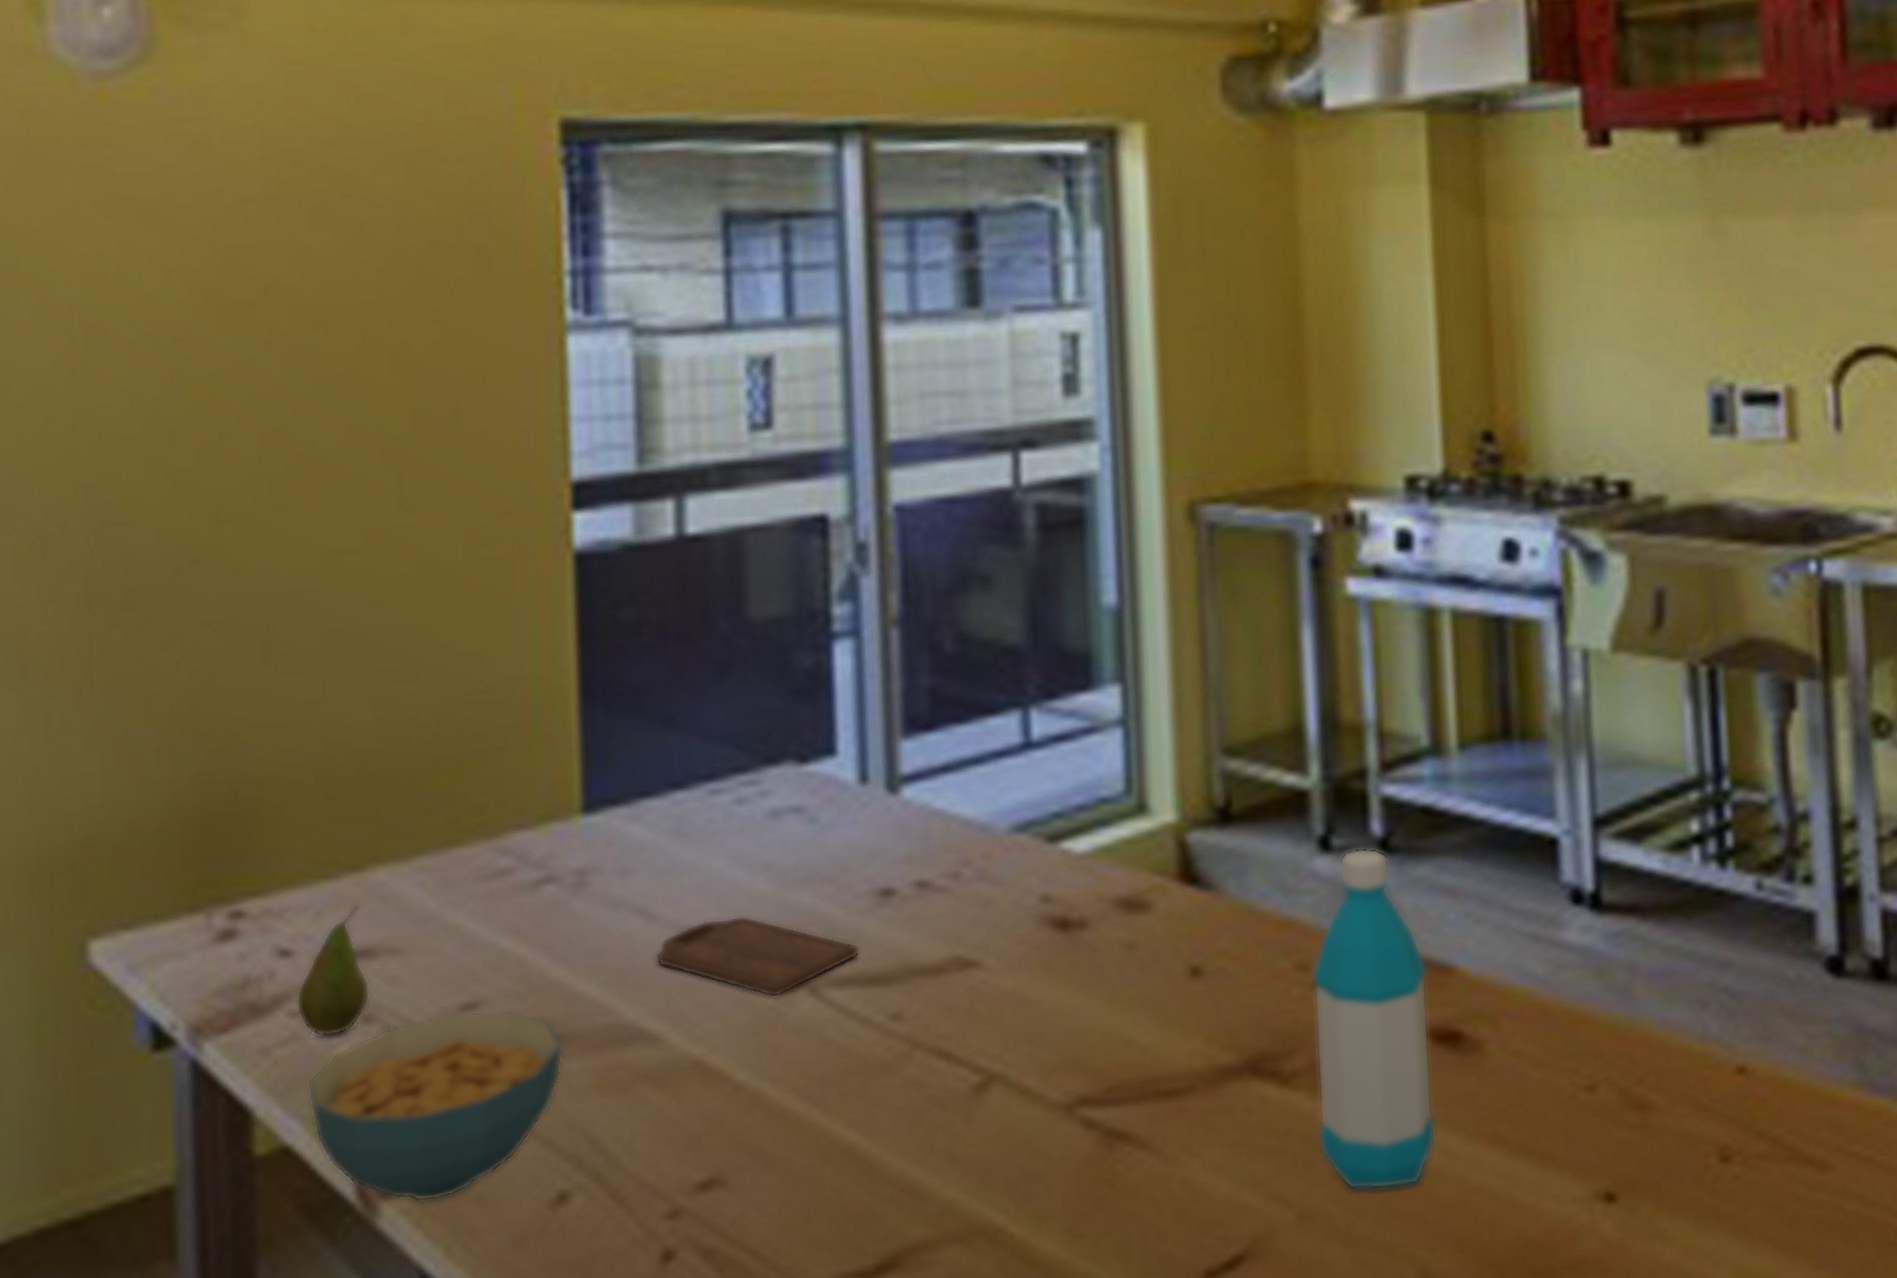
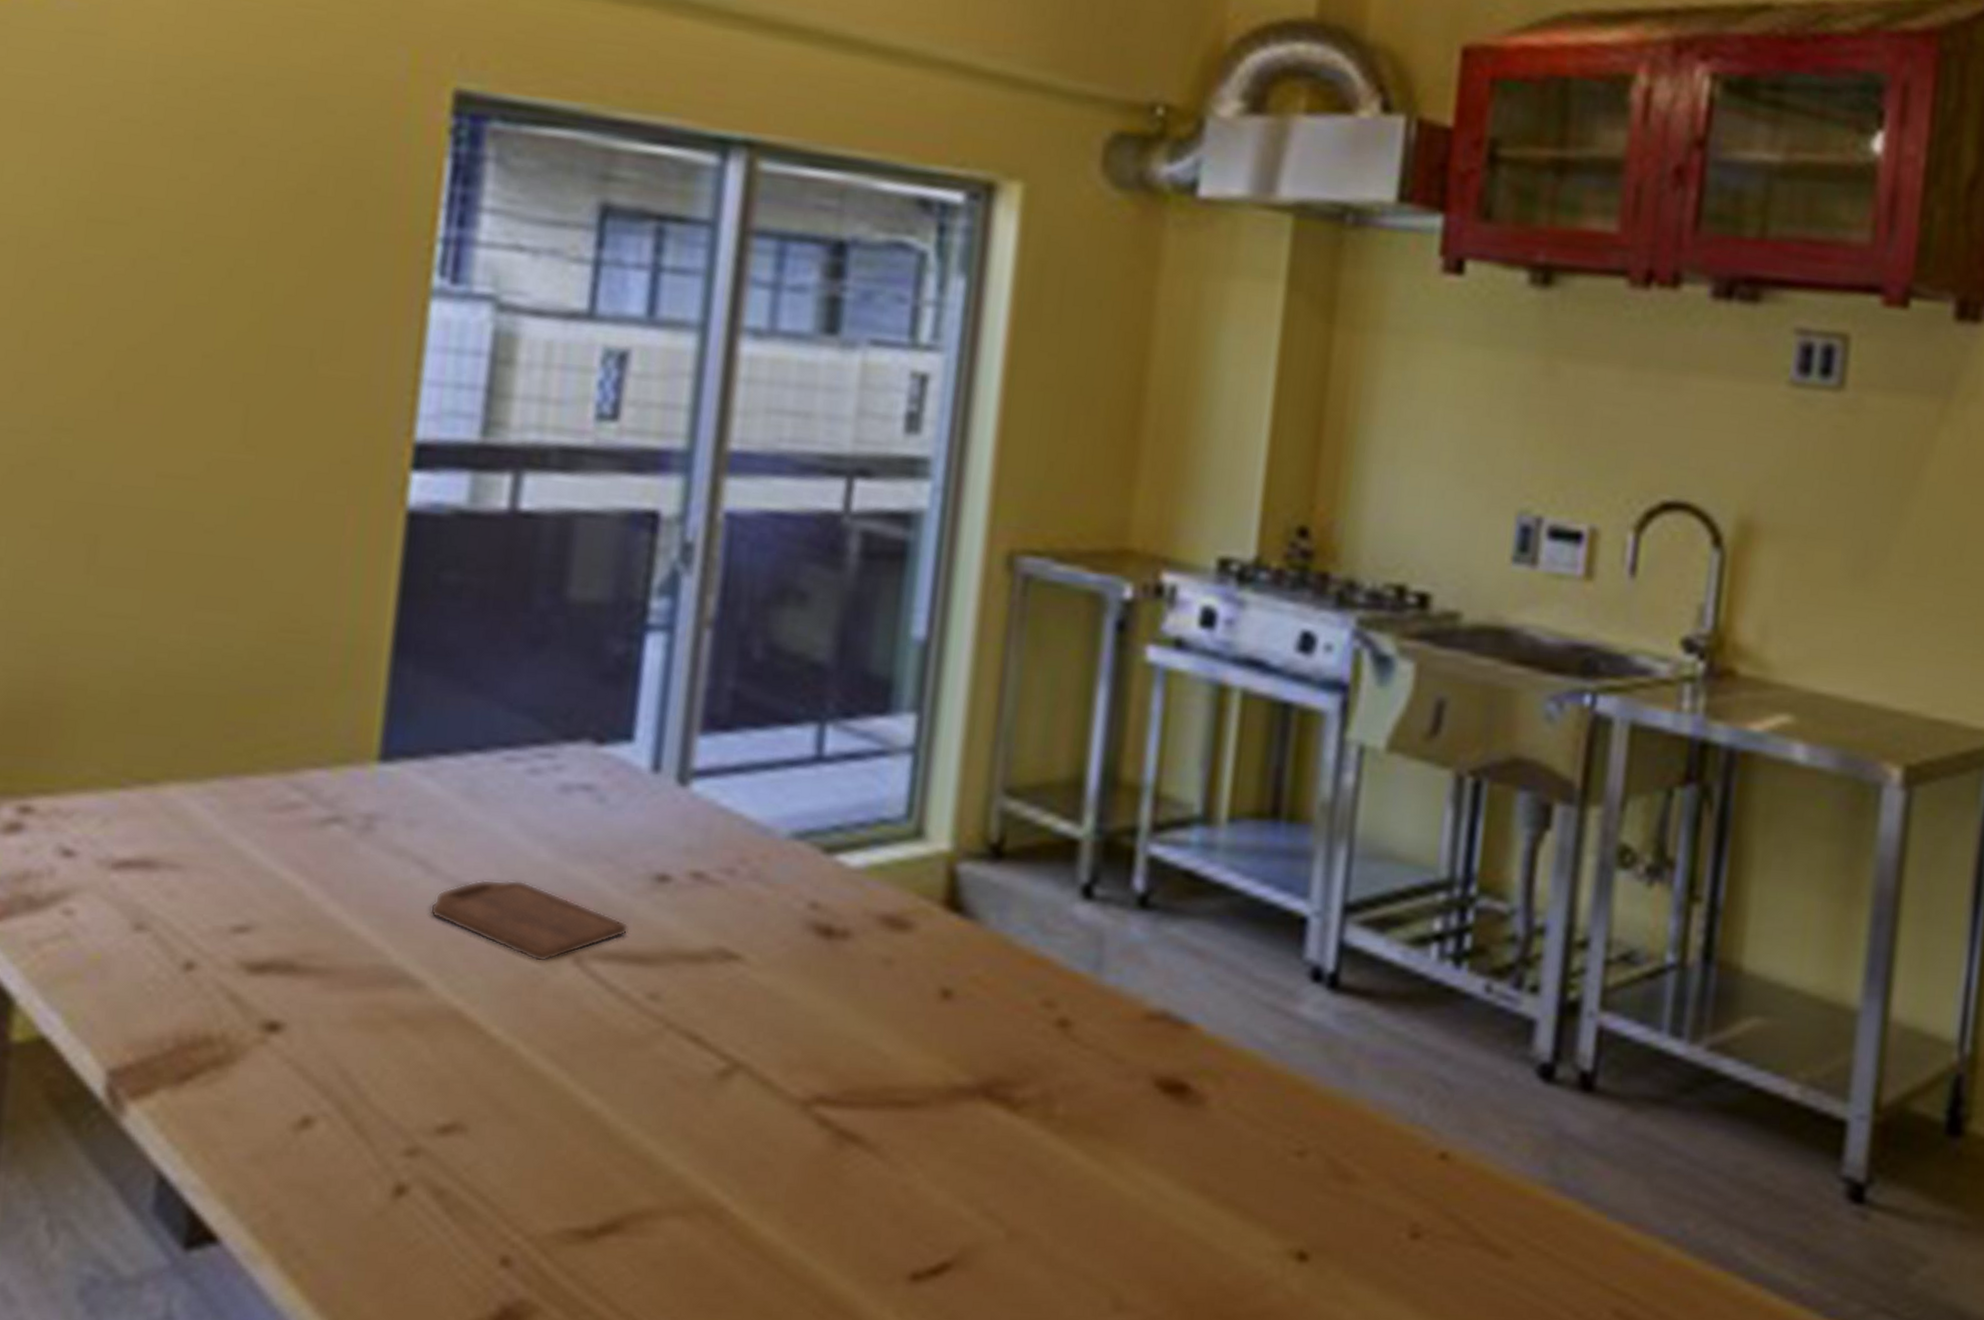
fruit: present [296,905,370,1038] -> none [71,817,147,940]
cereal bowl: present [306,1010,564,1203] -> none [70,932,329,1109]
water bottle: present [1310,848,1437,1191] -> none [1037,900,1167,1221]

